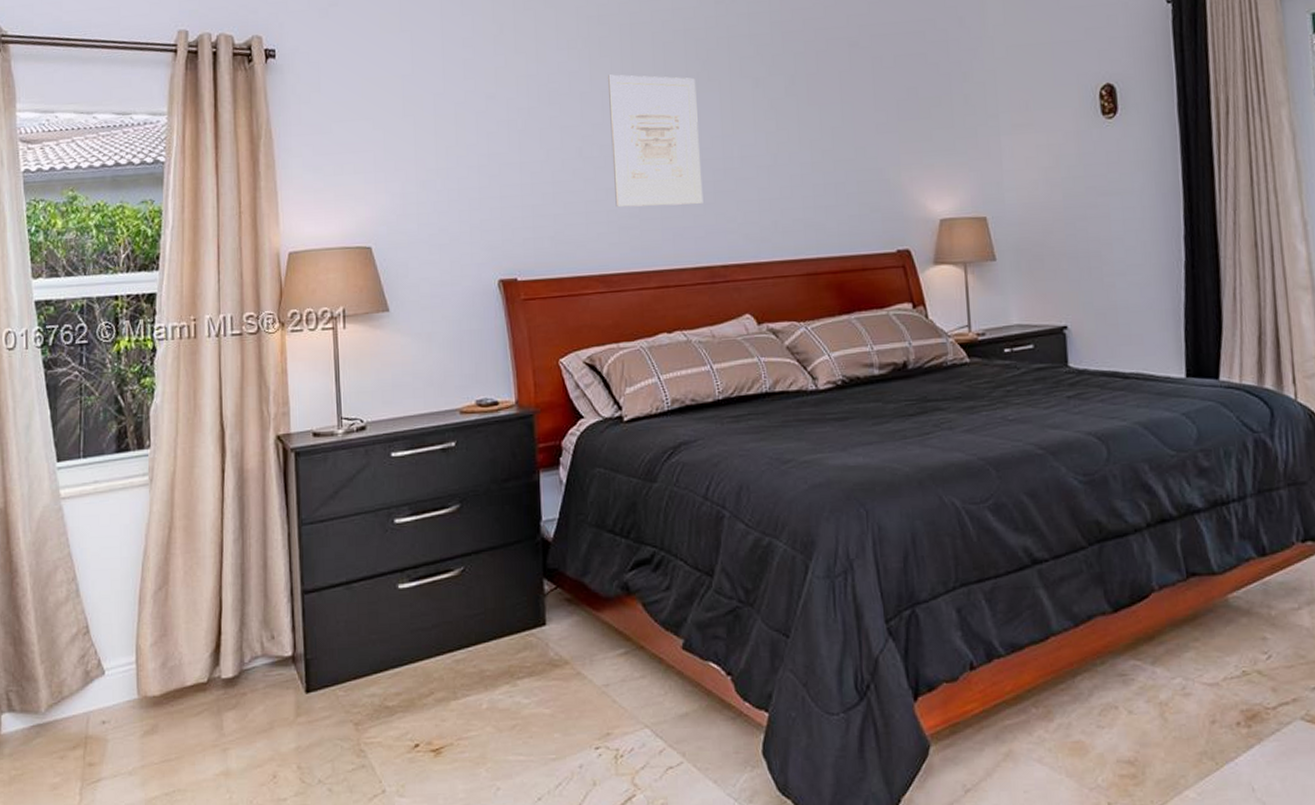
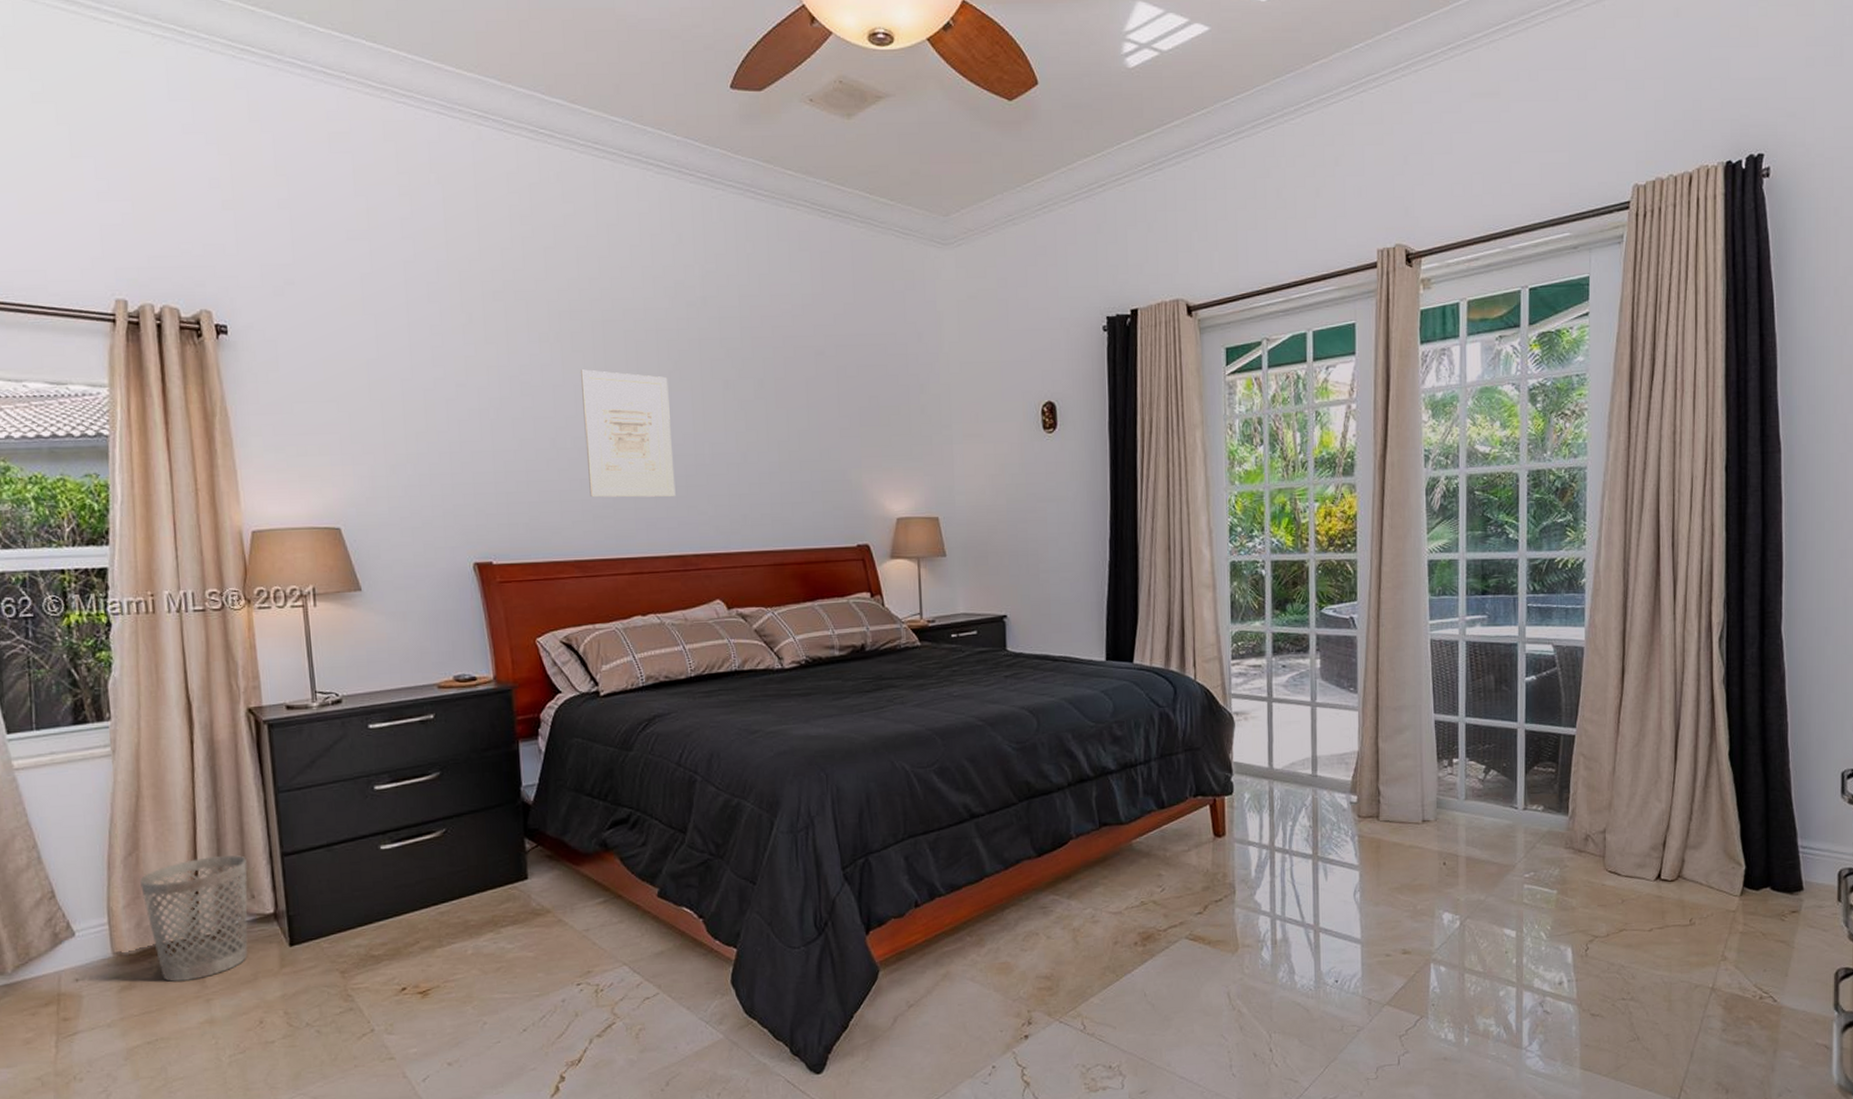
wastebasket: none [168,592,269,728] -> present [140,855,248,982]

